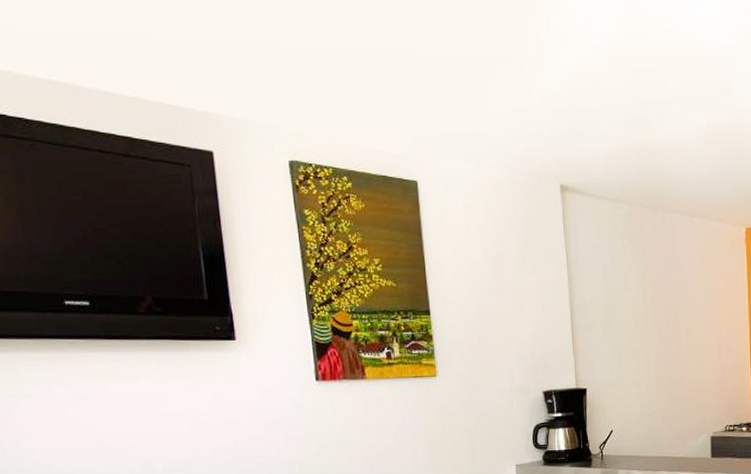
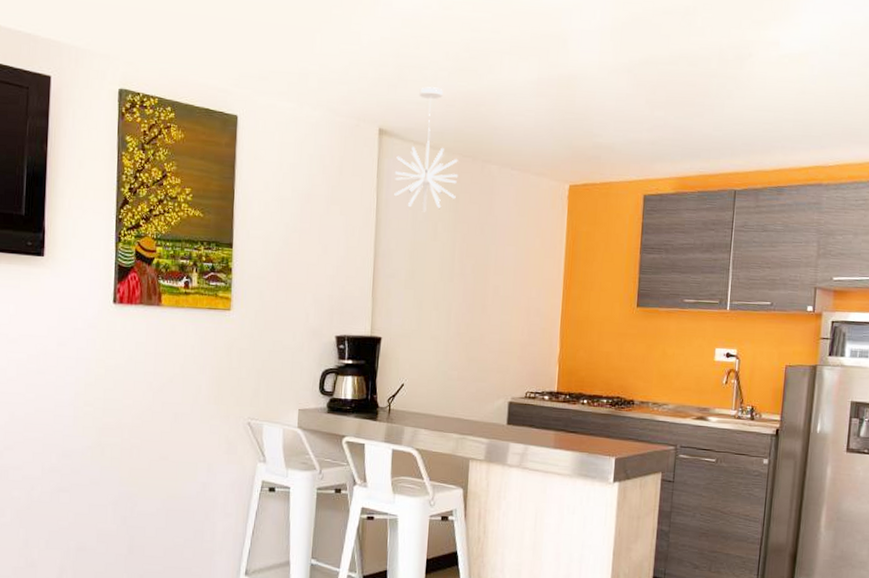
pendant light: none [580,141,642,265] -> present [394,87,459,212]

